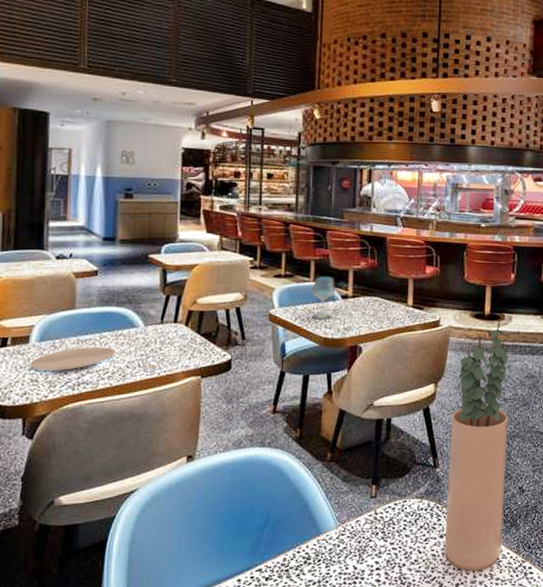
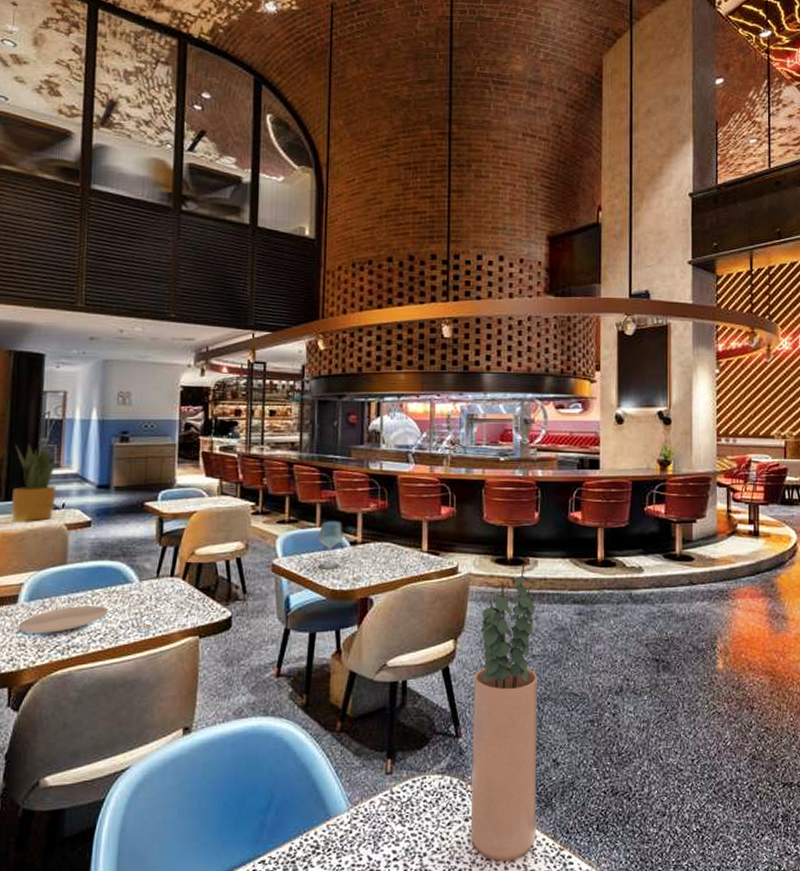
planter: none [19,195,69,270] -> present [10,441,63,522]

